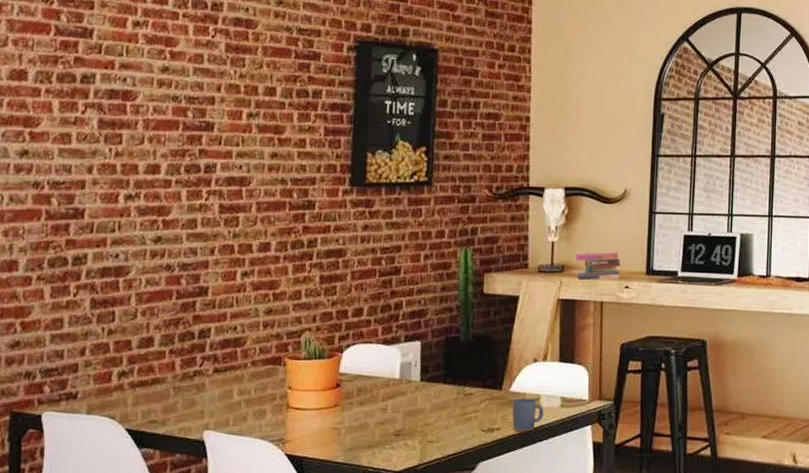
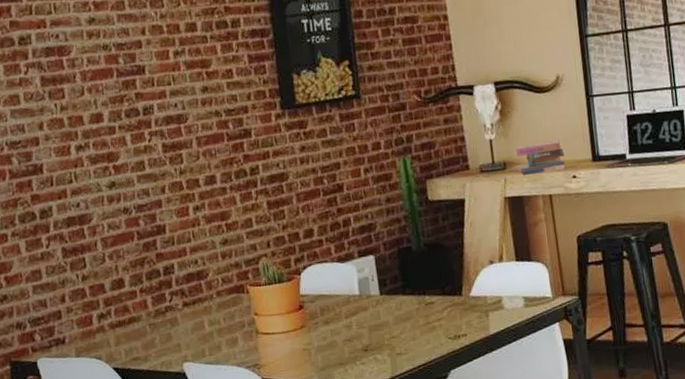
mug: present [512,398,544,432] -> none [474,300,509,336]

